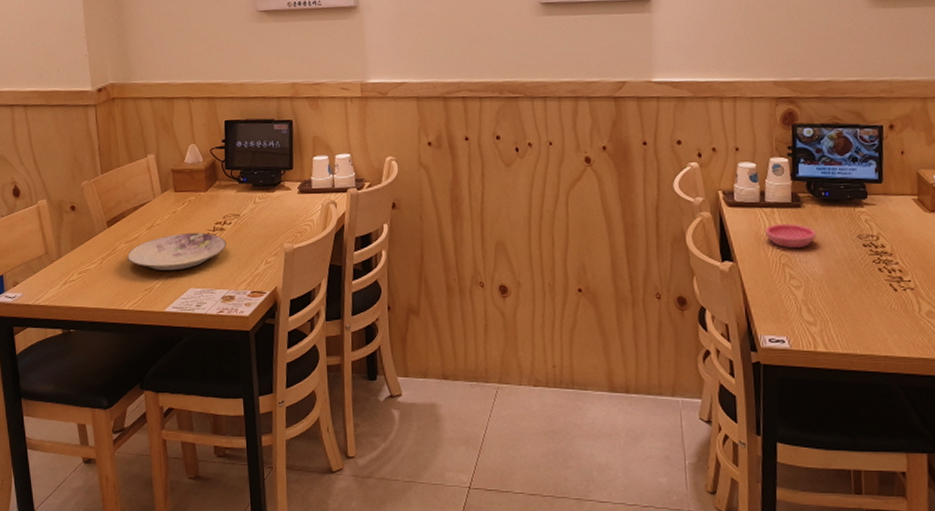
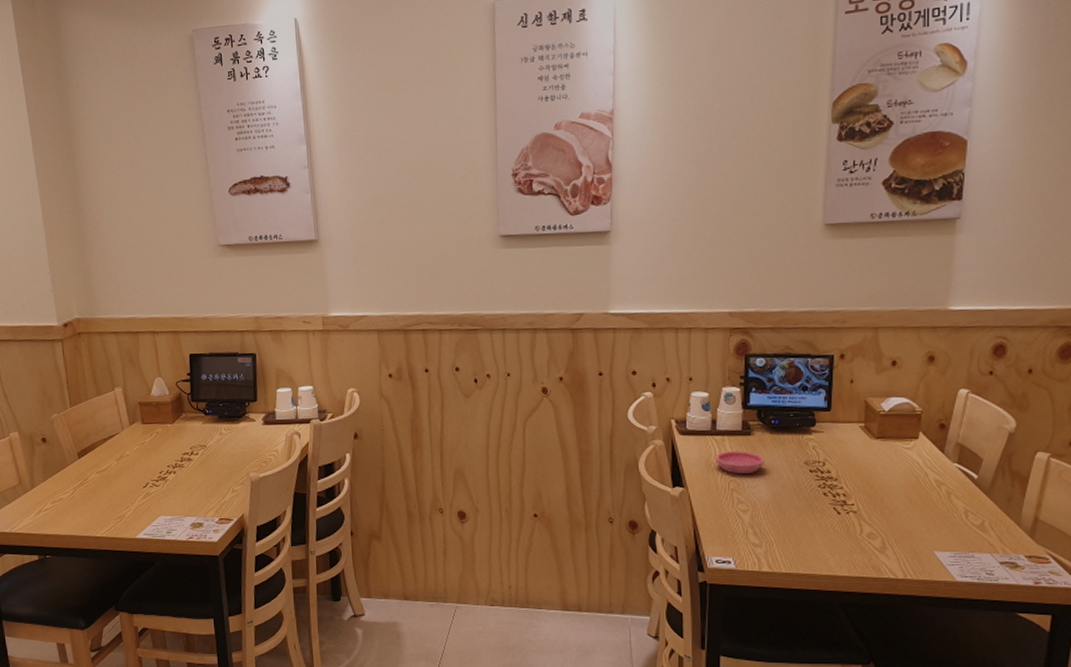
plate: present [127,233,227,270] -> none [98,463,194,499]

